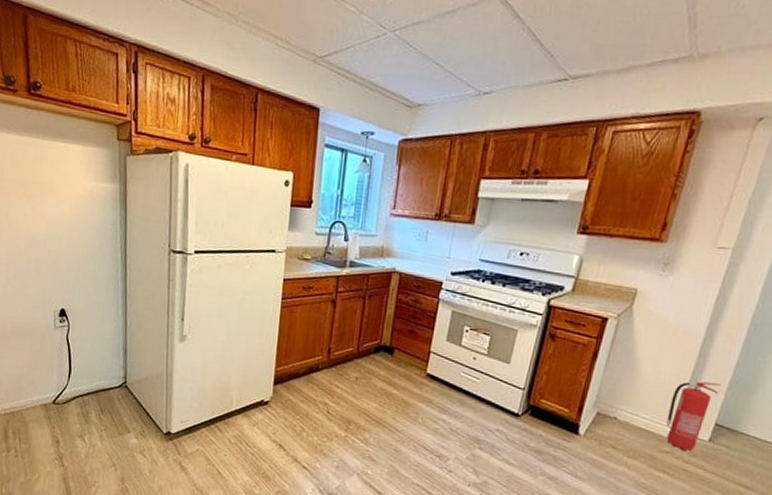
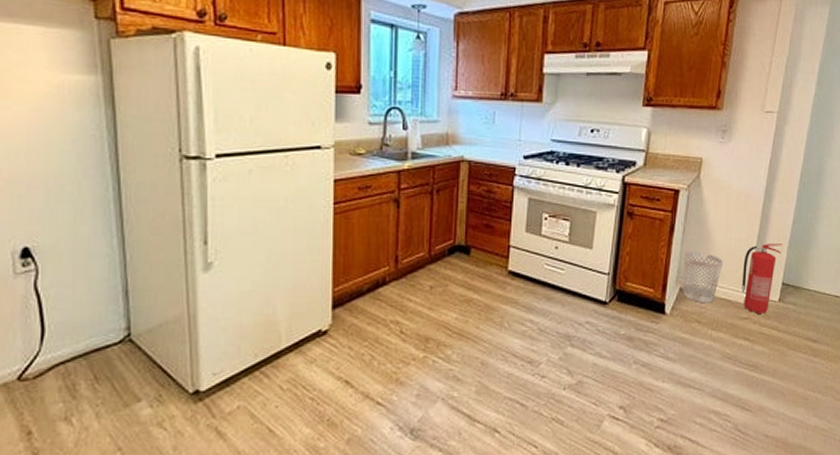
wastebasket: none [599,378,650,432] -> present [682,251,724,303]

